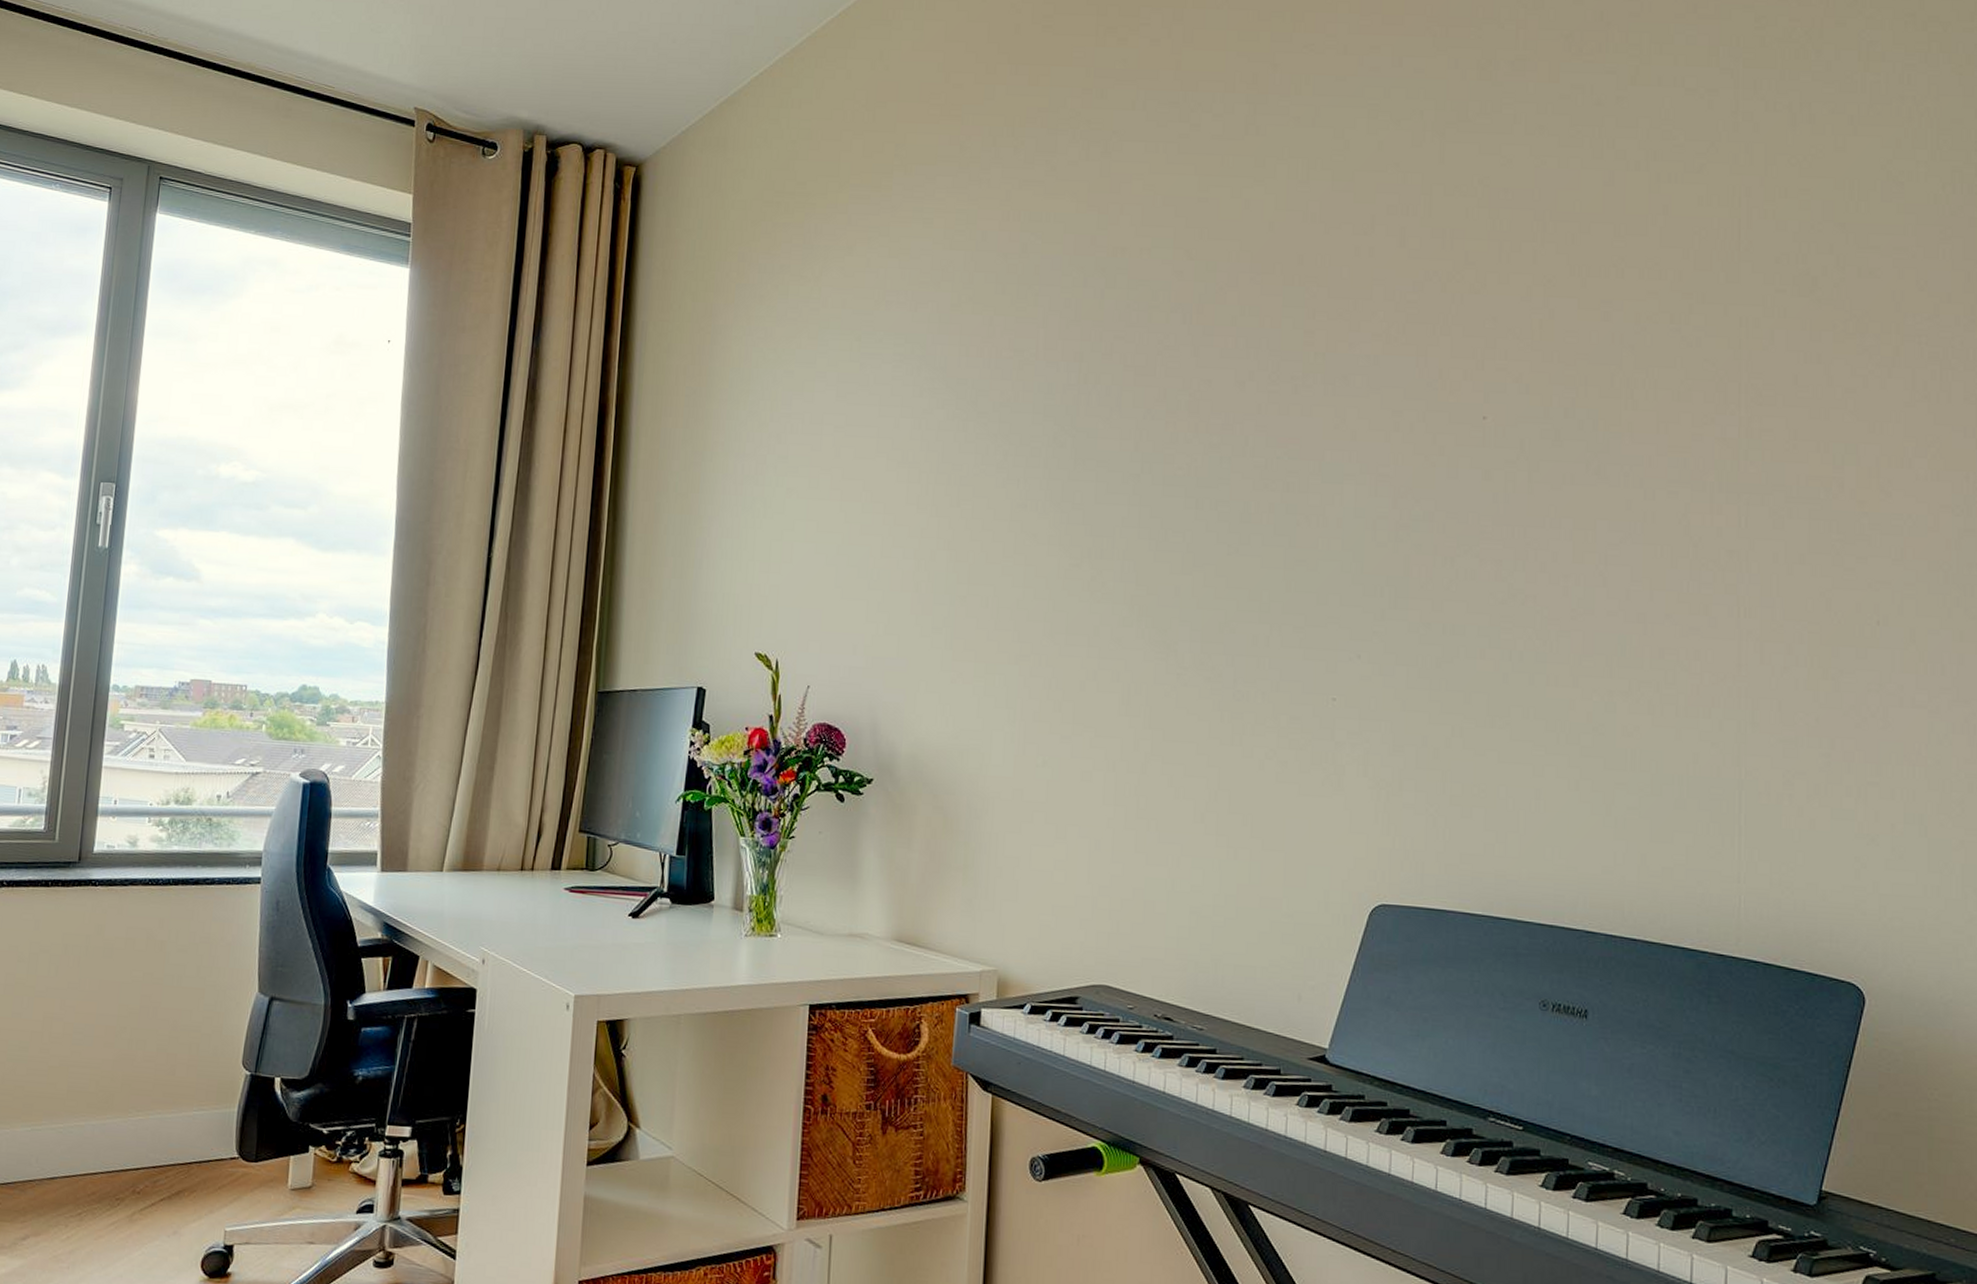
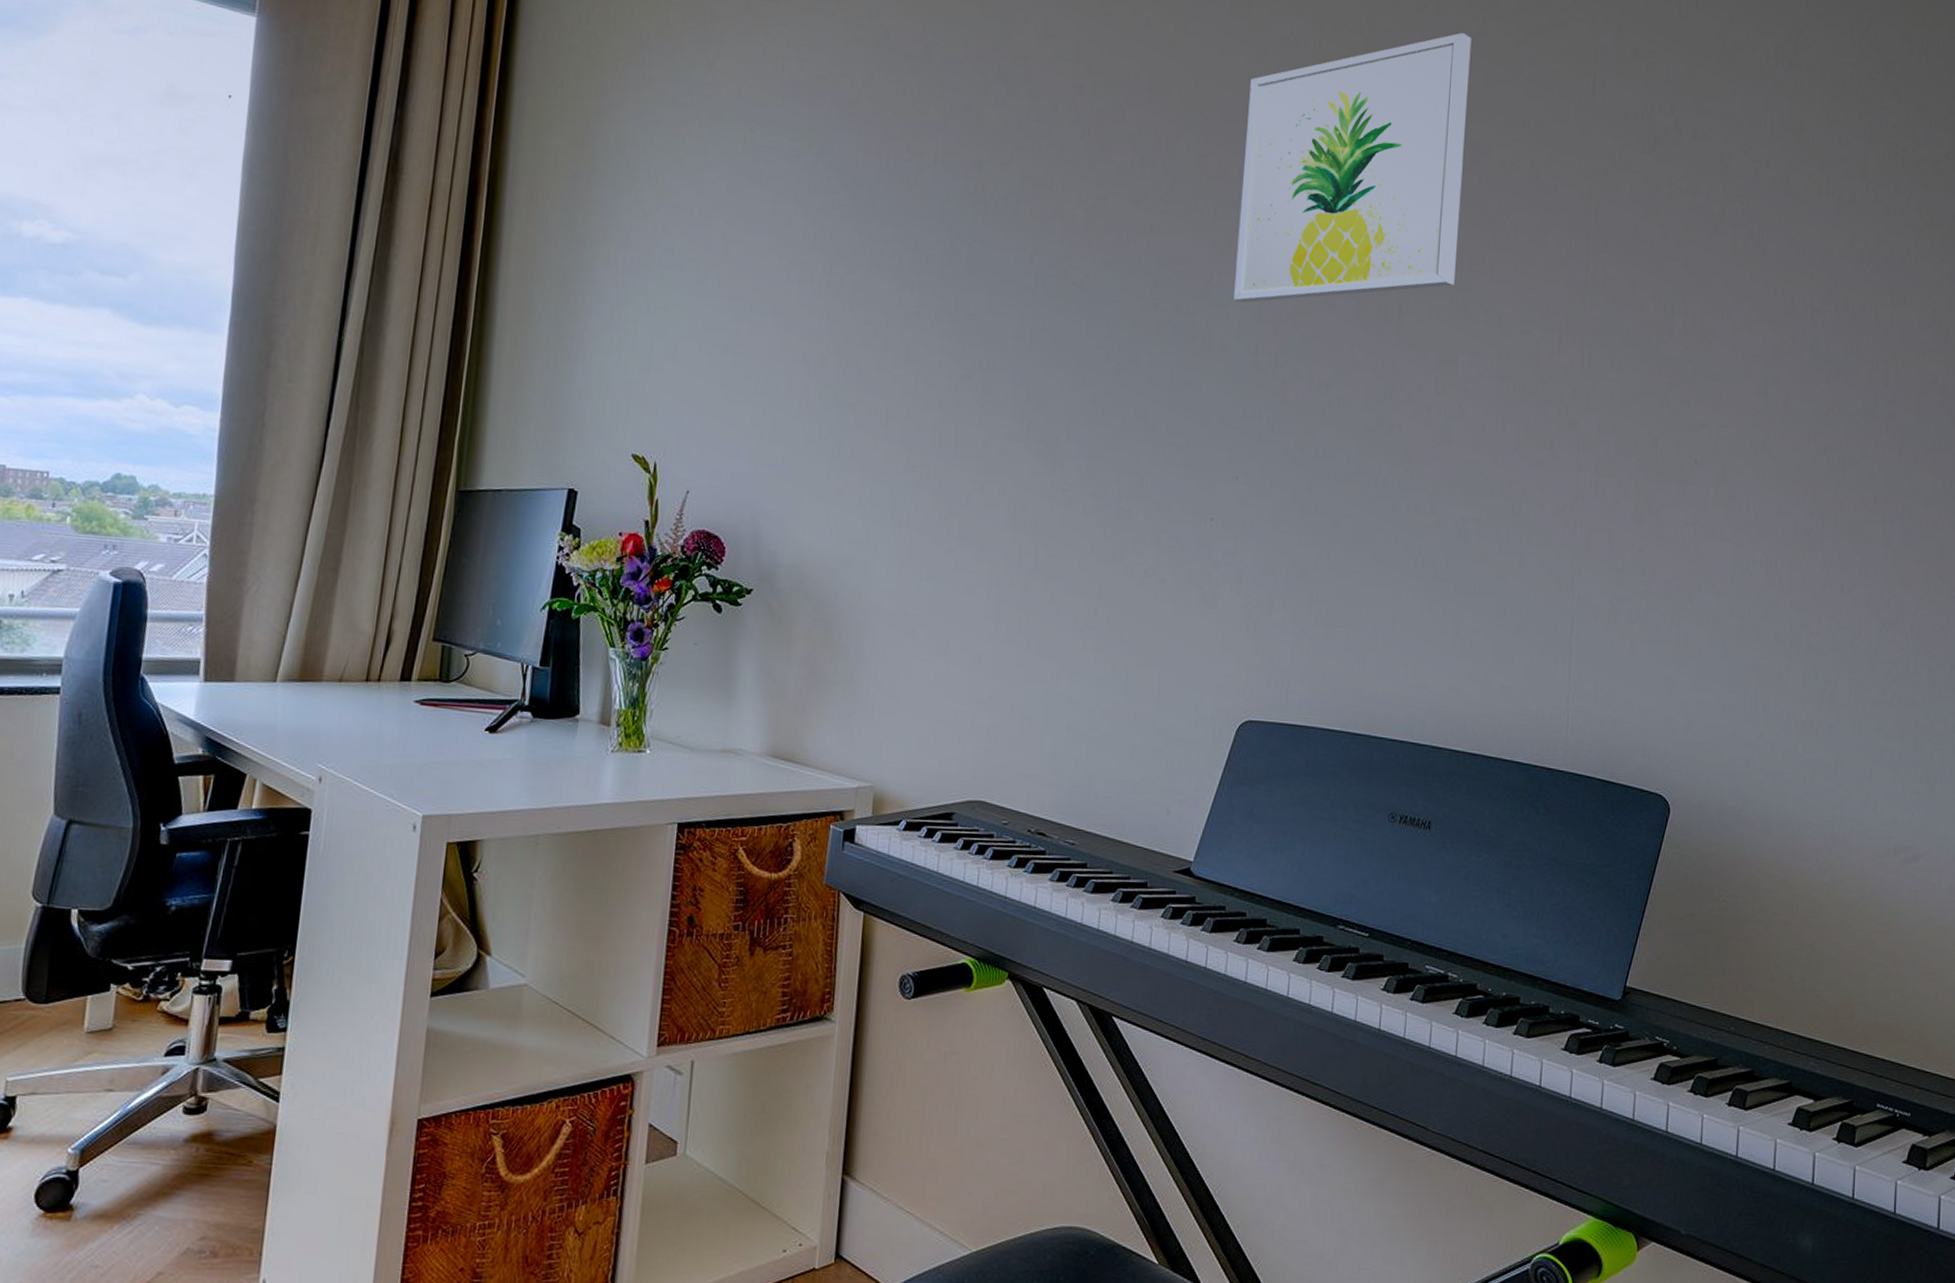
wall art: none [1348,187,1597,479] -> present [1234,33,1472,303]

